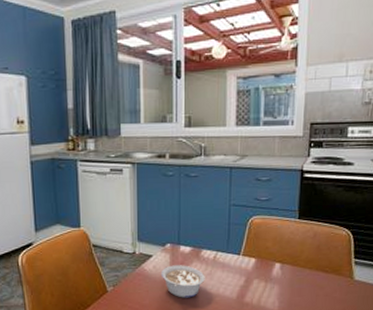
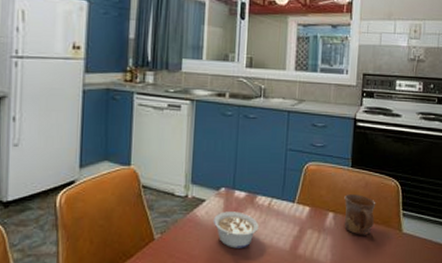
mug: none [291,245,326,284] -> present [344,194,376,235]

